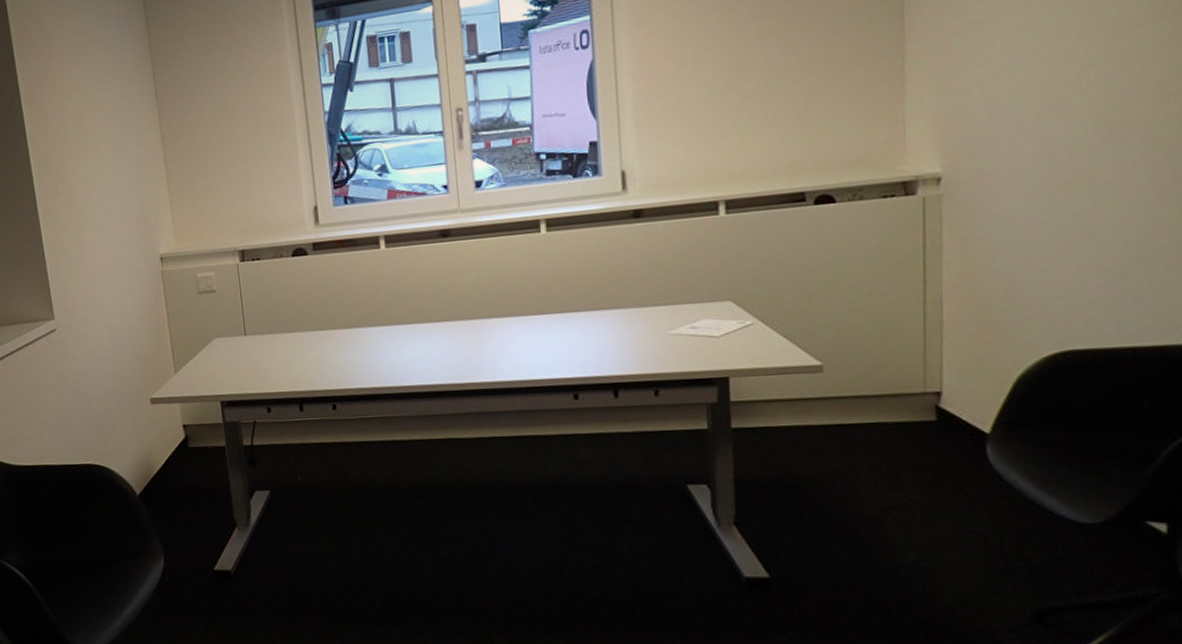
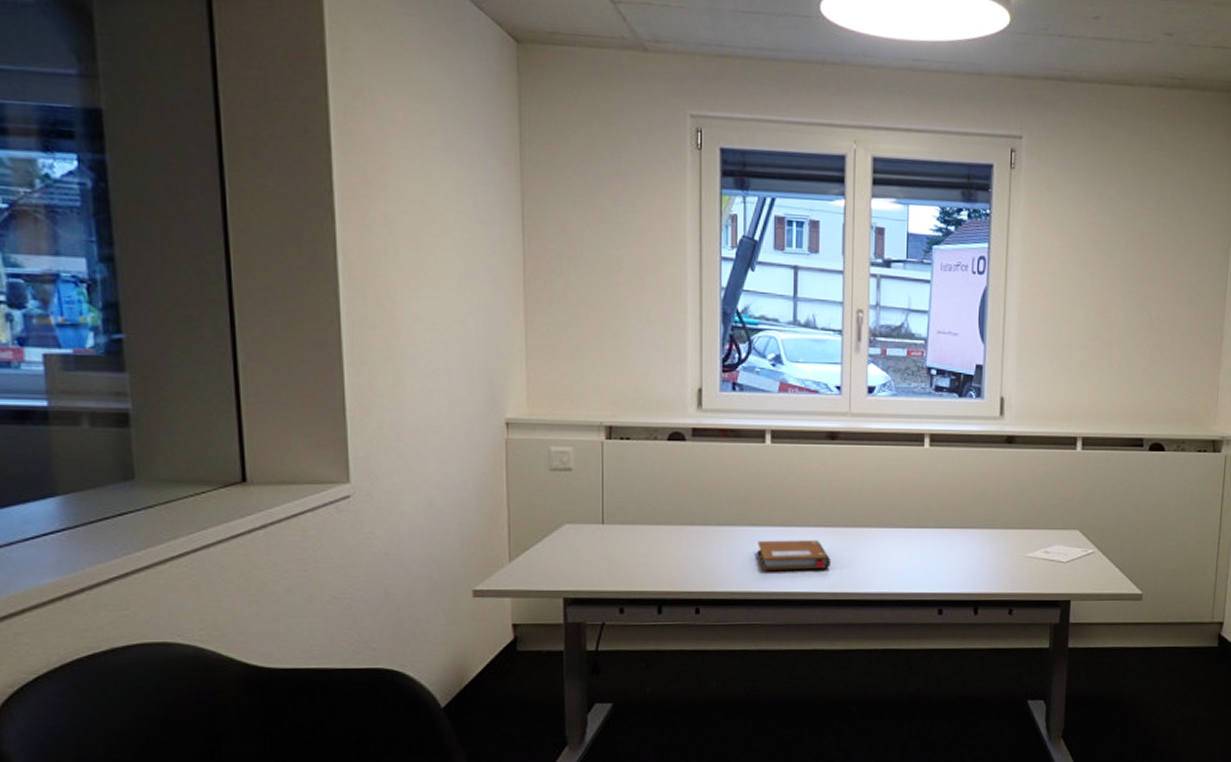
notebook: none [382,334,456,367] -> present [757,540,831,570]

